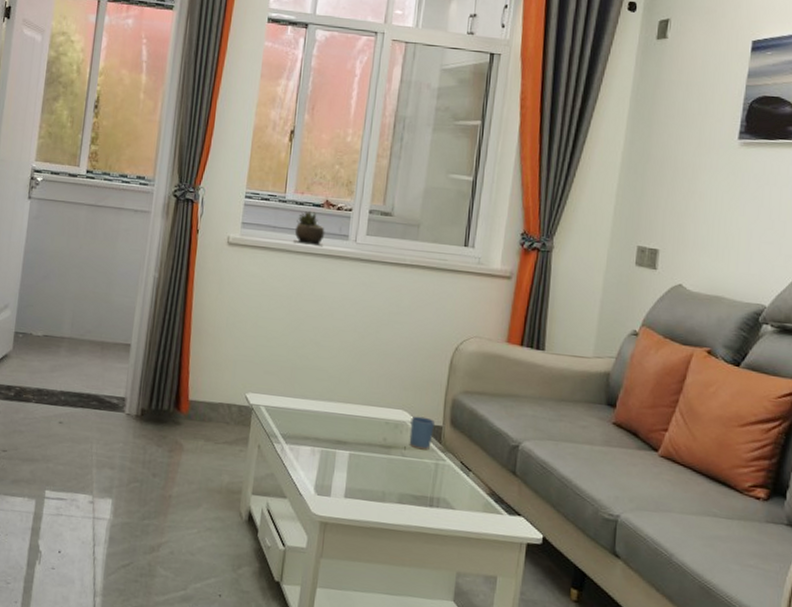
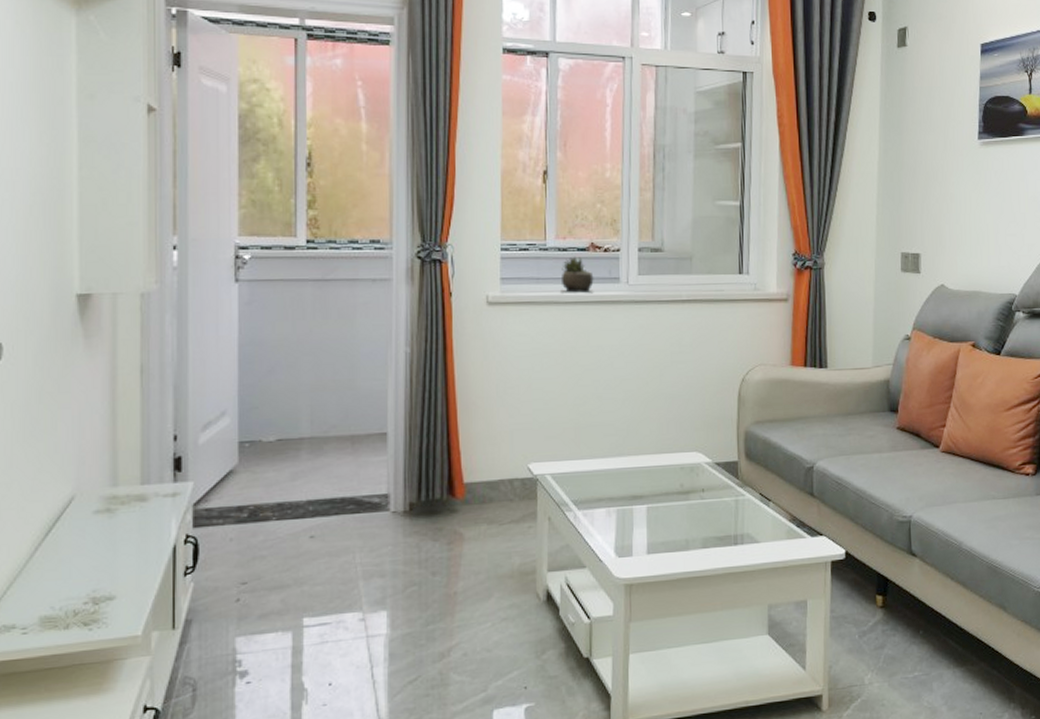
mug: present [409,416,435,450] -> none [706,455,730,489]

